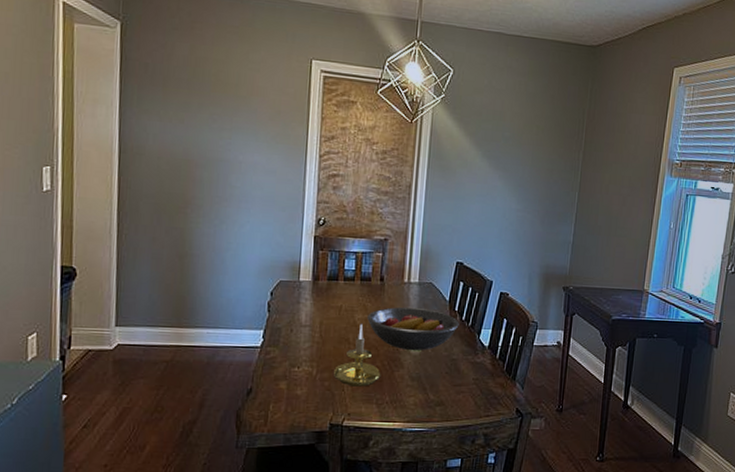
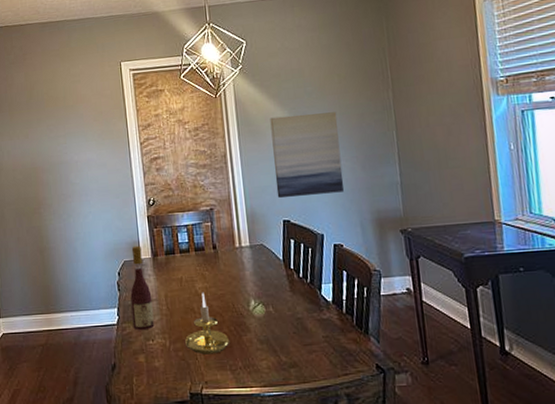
wine bottle: none [279,266,305,356] -> present [130,245,155,330]
fruit bowl: present [367,306,459,350] -> none [207,270,298,313]
wall art: none [455,155,528,243] -> present [270,112,344,198]

